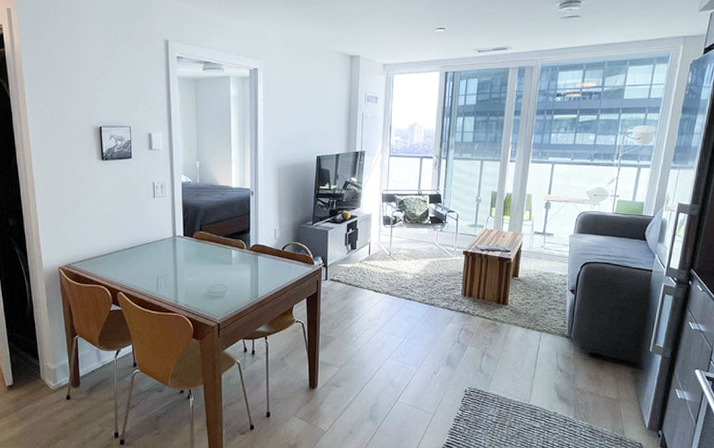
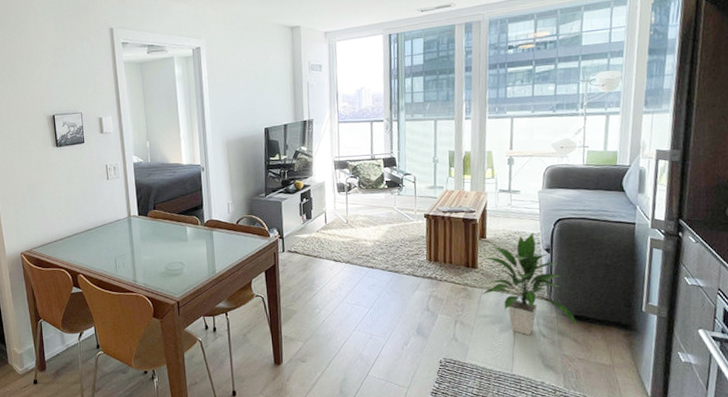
indoor plant: none [509,275,592,369] -> present [481,233,578,336]

